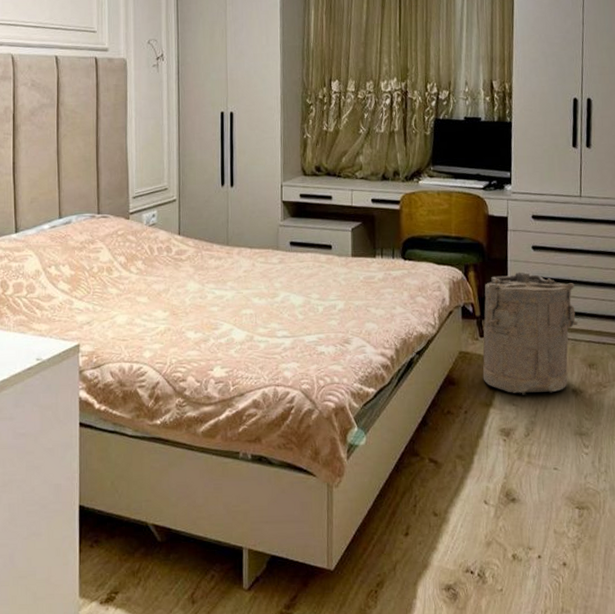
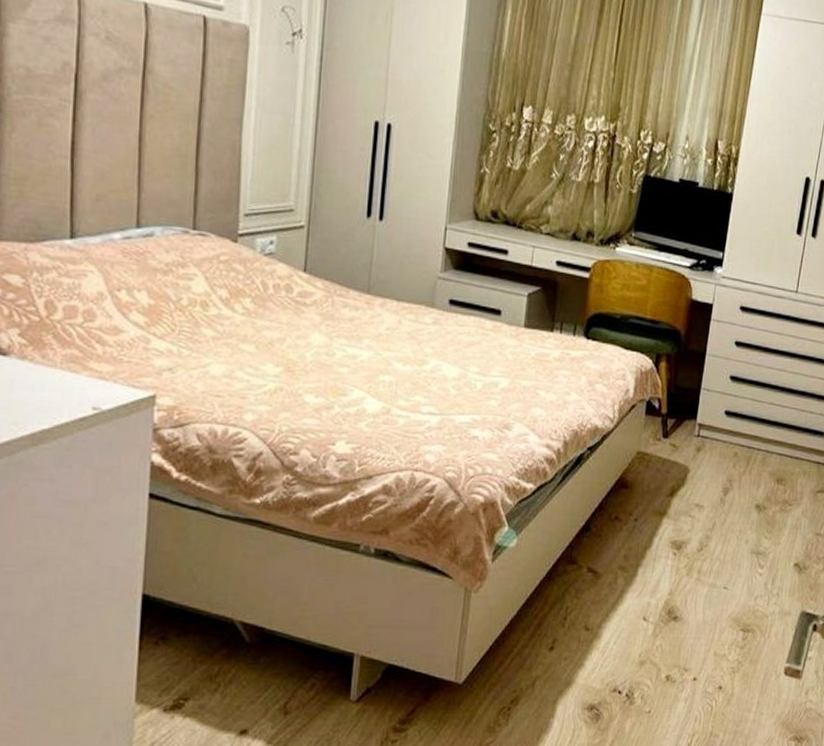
laundry hamper: present [482,272,578,395] -> none [660,368,776,507]

